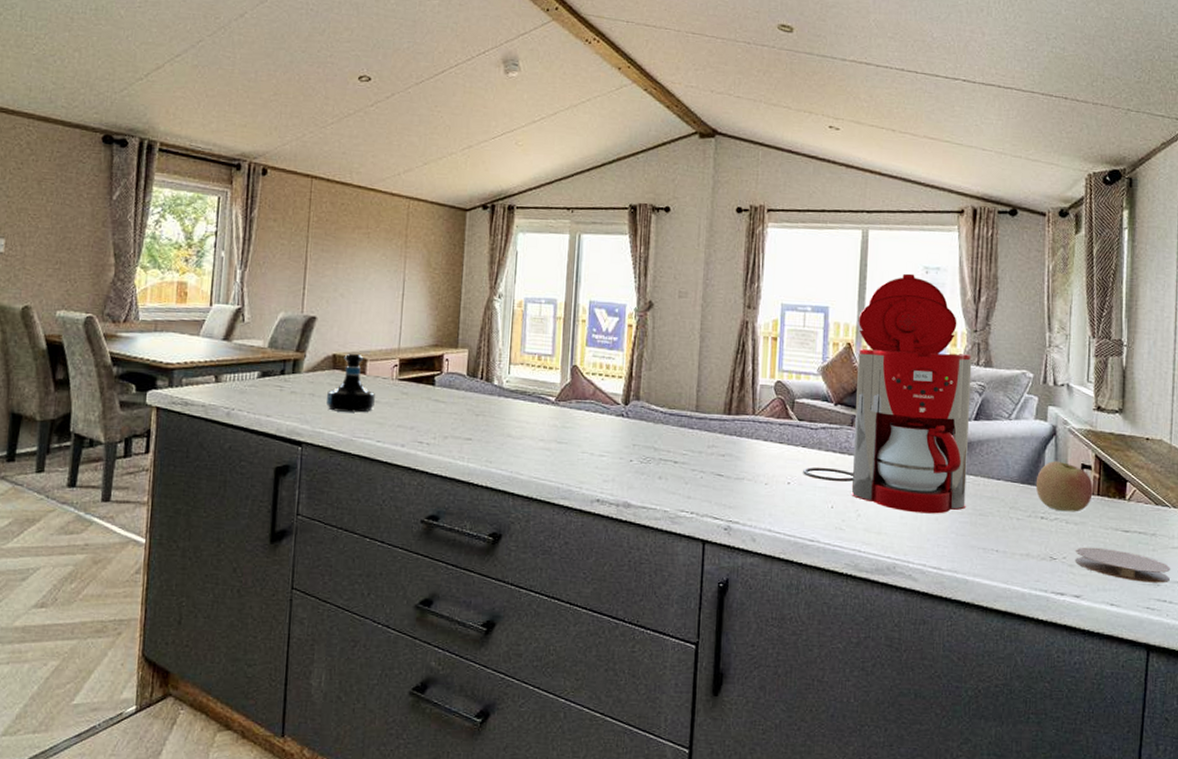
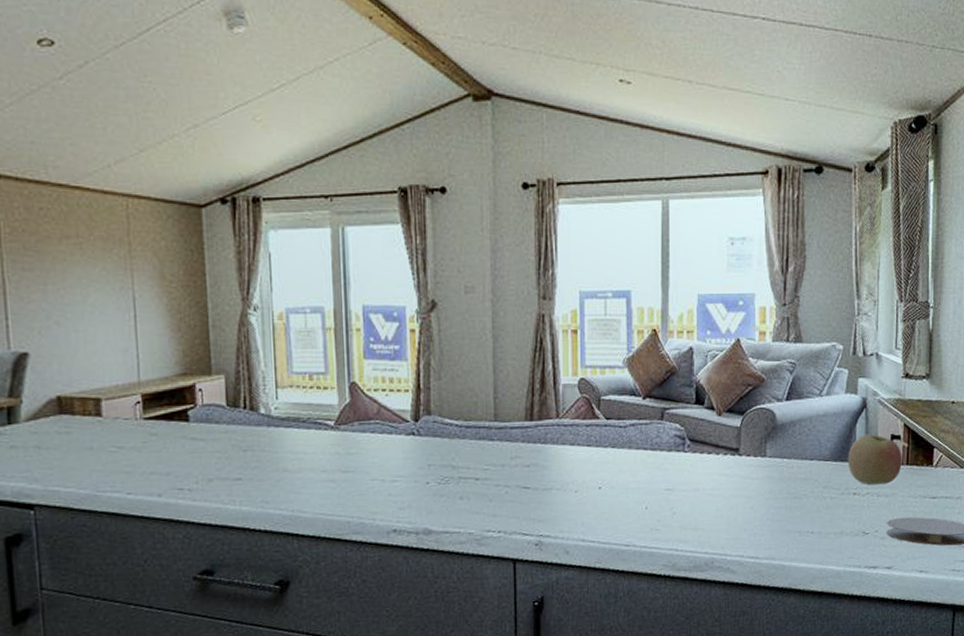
tequila bottle: present [327,353,375,413] -> none [57,392,118,464]
coffee maker: present [803,273,972,514] -> none [614,246,782,504]

